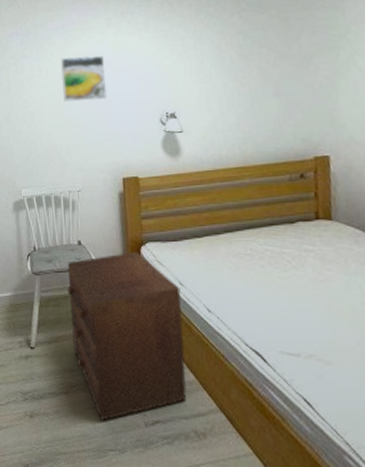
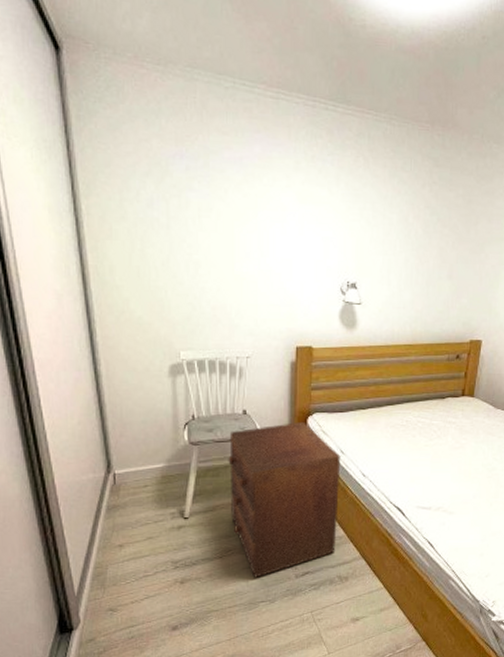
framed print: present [60,55,107,102] -> none [235,199,288,257]

